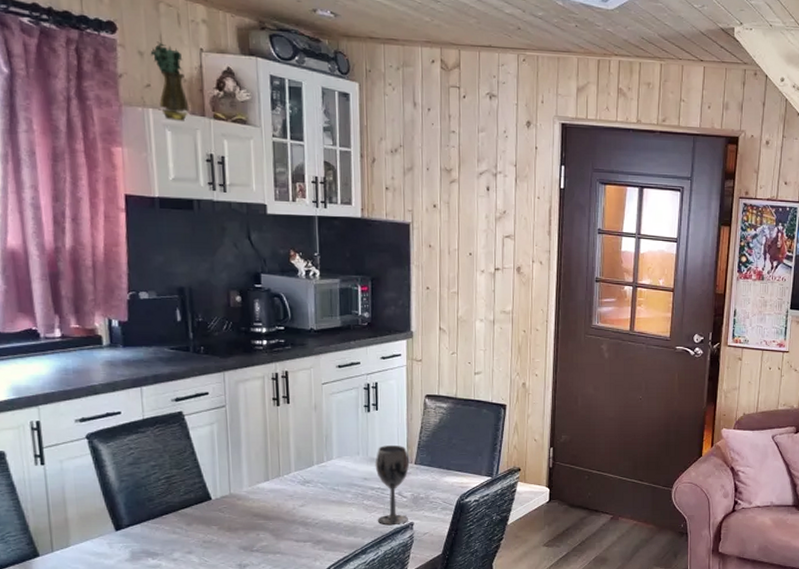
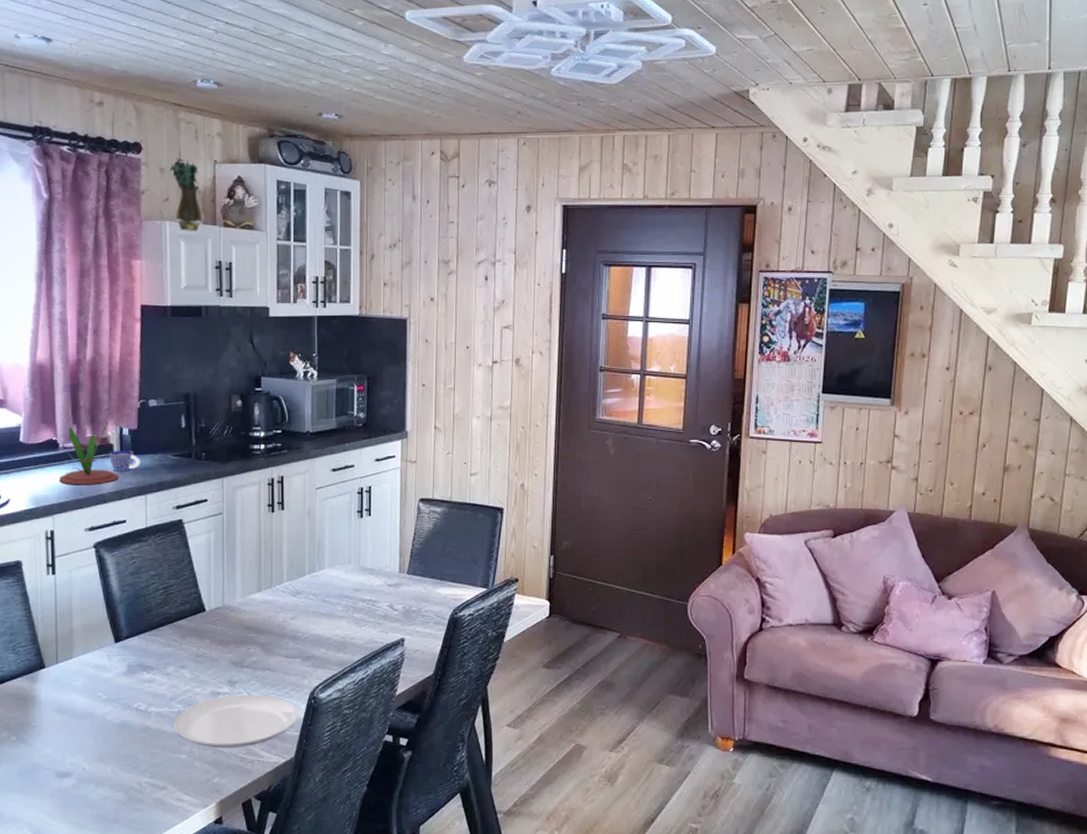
plant: none [43,311,110,377] -> present [59,420,119,485]
cup: none [98,342,134,364] -> present [109,451,141,473]
wine glass: present [375,446,410,526] -> none [366,554,402,641]

